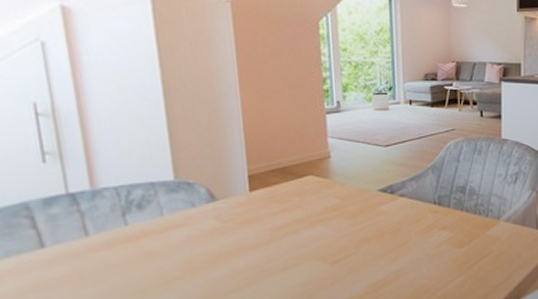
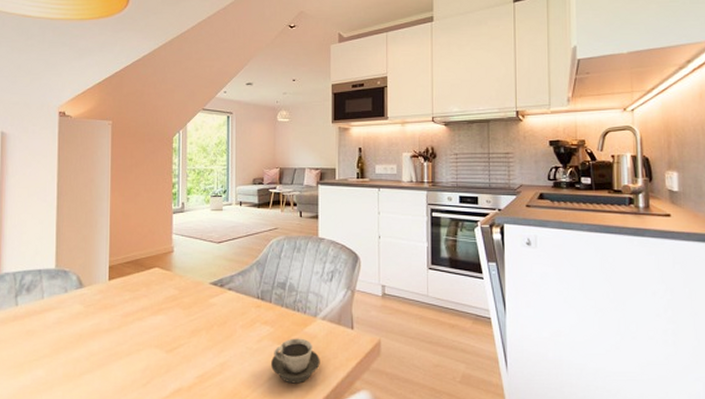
cup: none [450,241,503,285] -> present [270,338,320,384]

